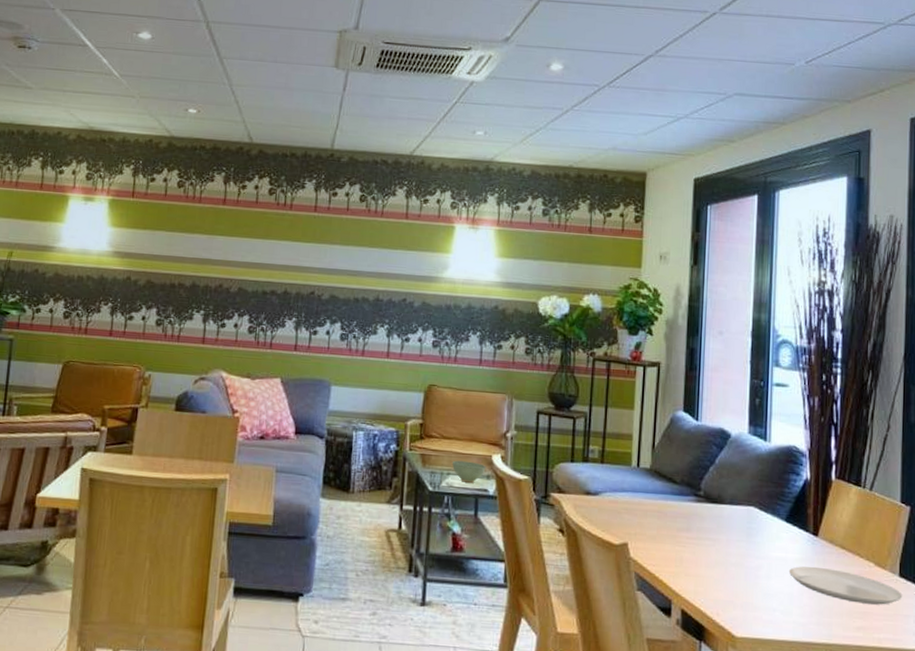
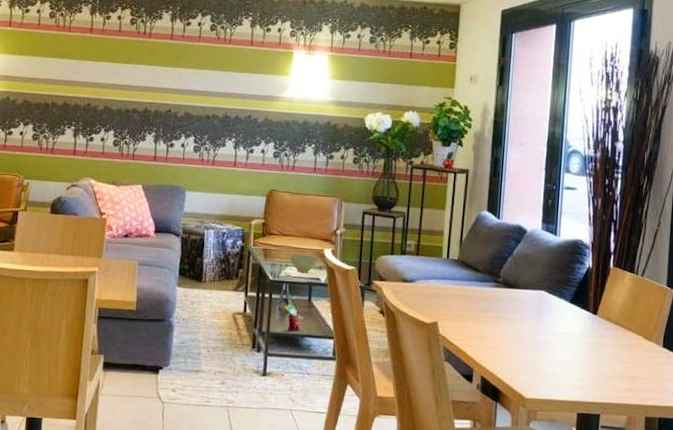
plate: present [788,566,903,605] -> none [571,339,665,371]

